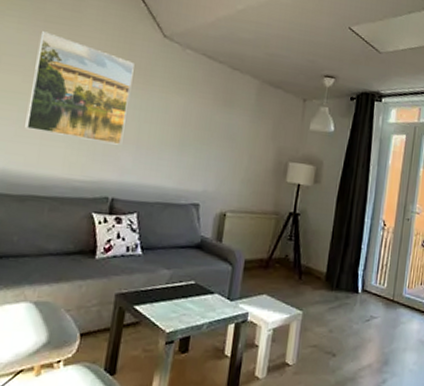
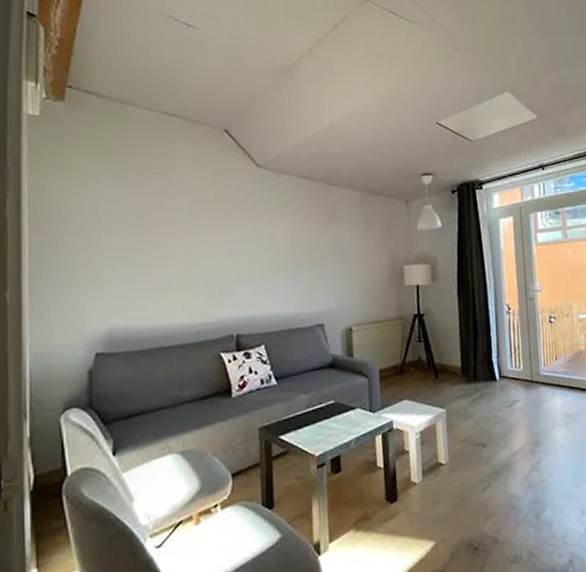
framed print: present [25,31,135,145] -> none [135,184,236,283]

